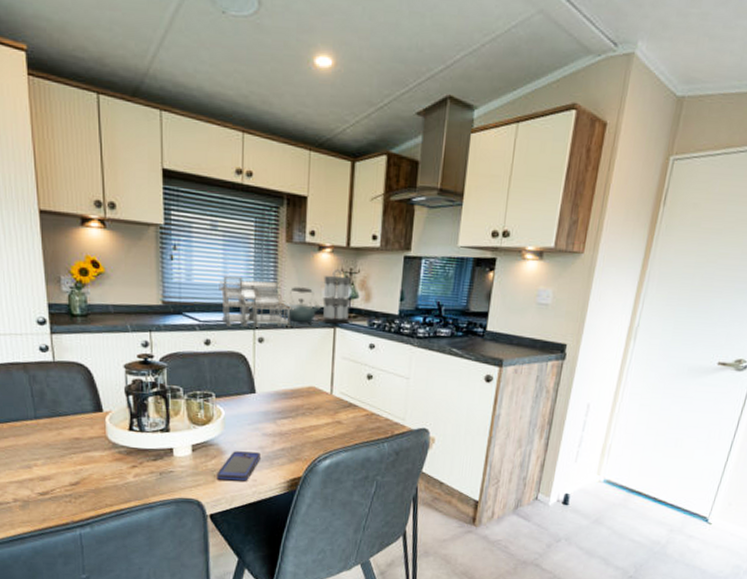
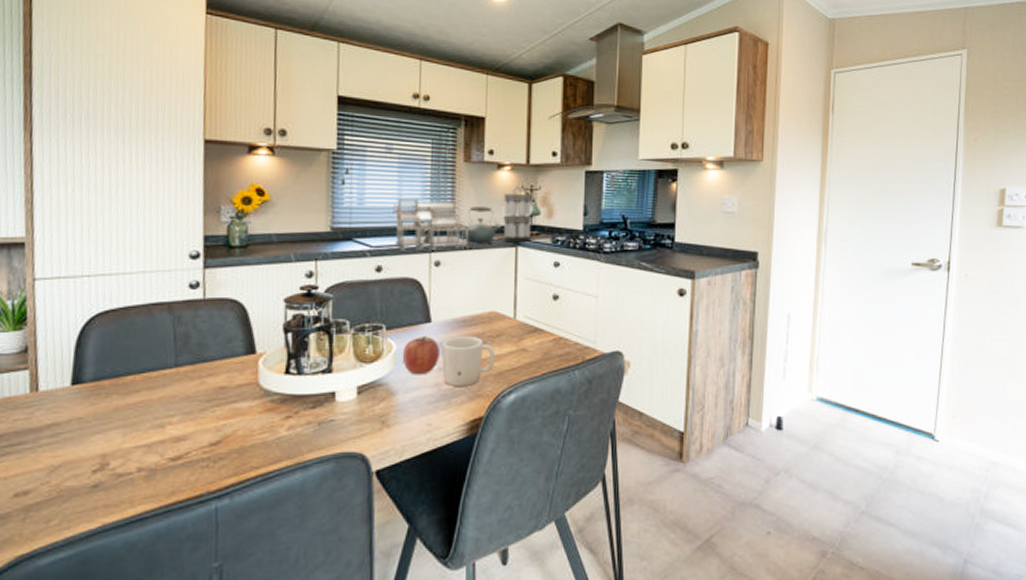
mobile phone: present [216,451,261,481] -> none [385,391,436,427]
fruit: none [230,404,263,439] -> present [402,335,440,375]
mug: none [265,406,313,450] -> present [442,335,496,386]

